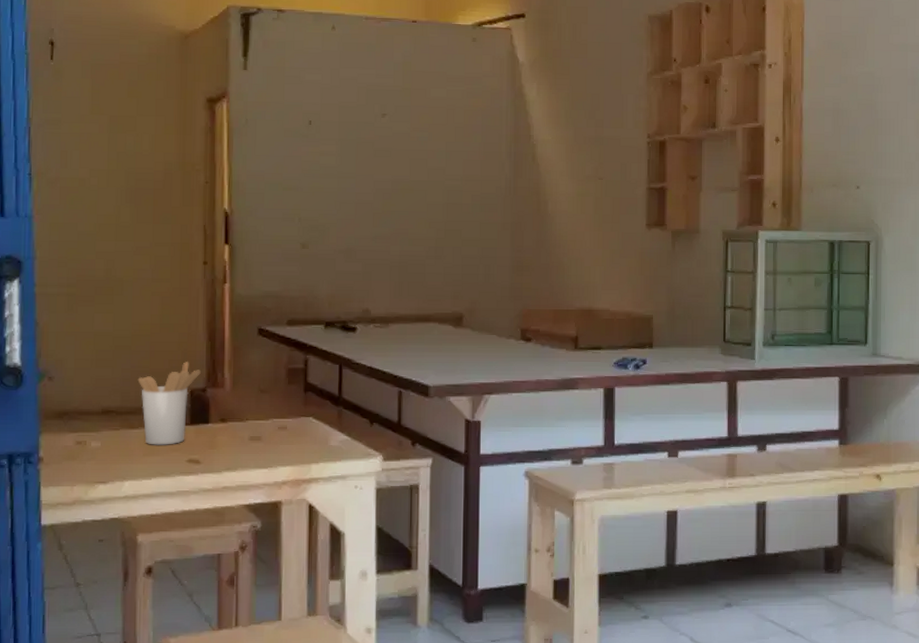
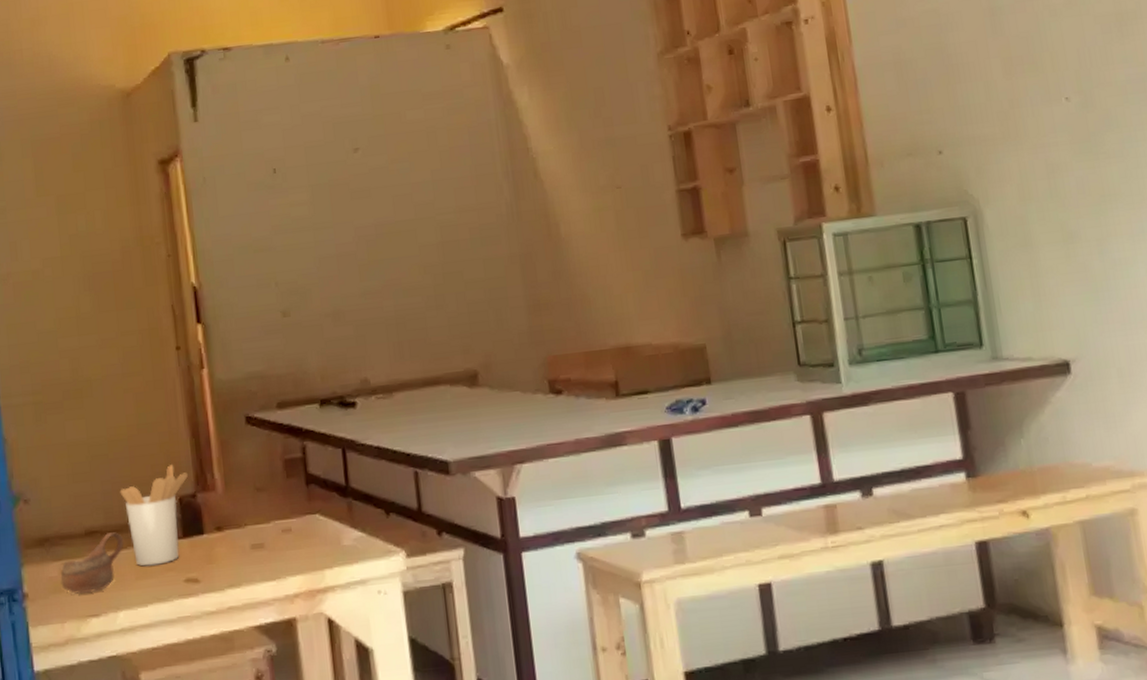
cup: none [74,413,137,462] -> present [60,532,124,594]

